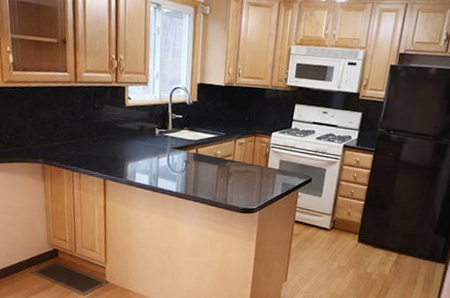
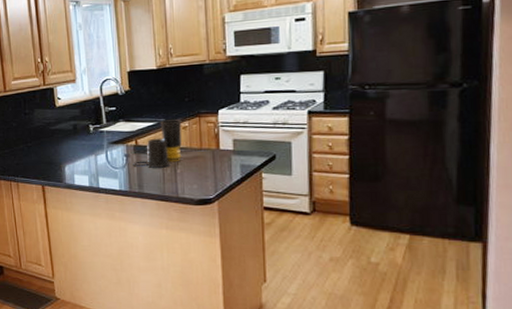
water filter: none [191,134,240,177] -> present [133,119,182,168]

